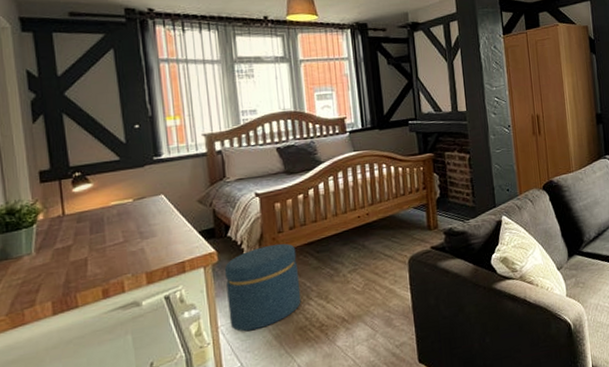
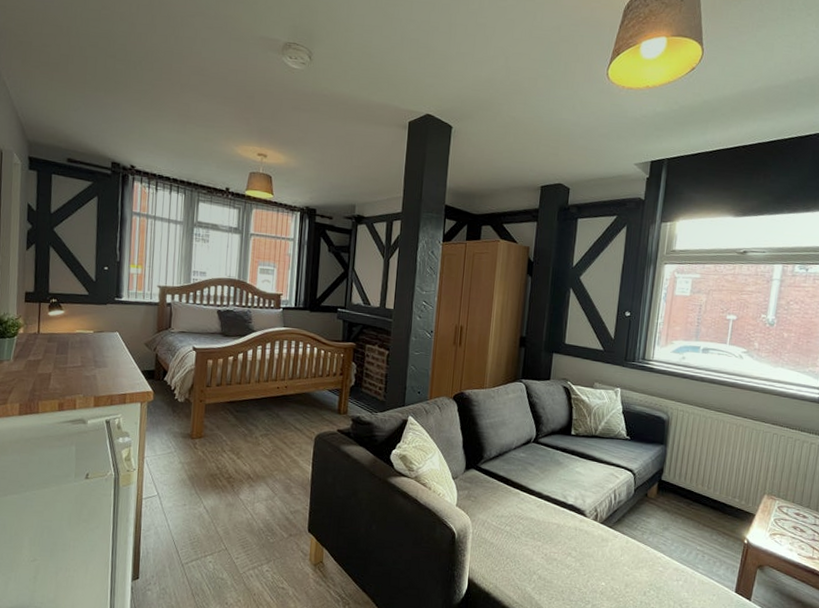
ottoman: present [224,243,302,332] -> none [154,395,219,467]

